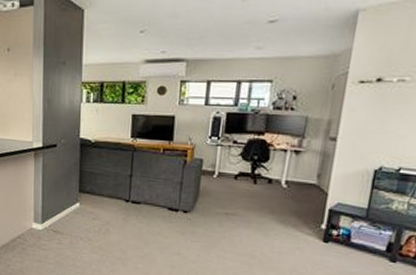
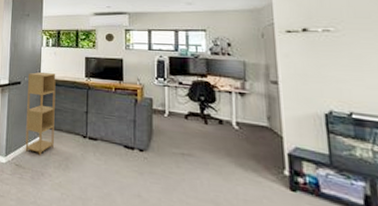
shelving unit: none [63,132,98,221] -> present [25,71,56,156]

